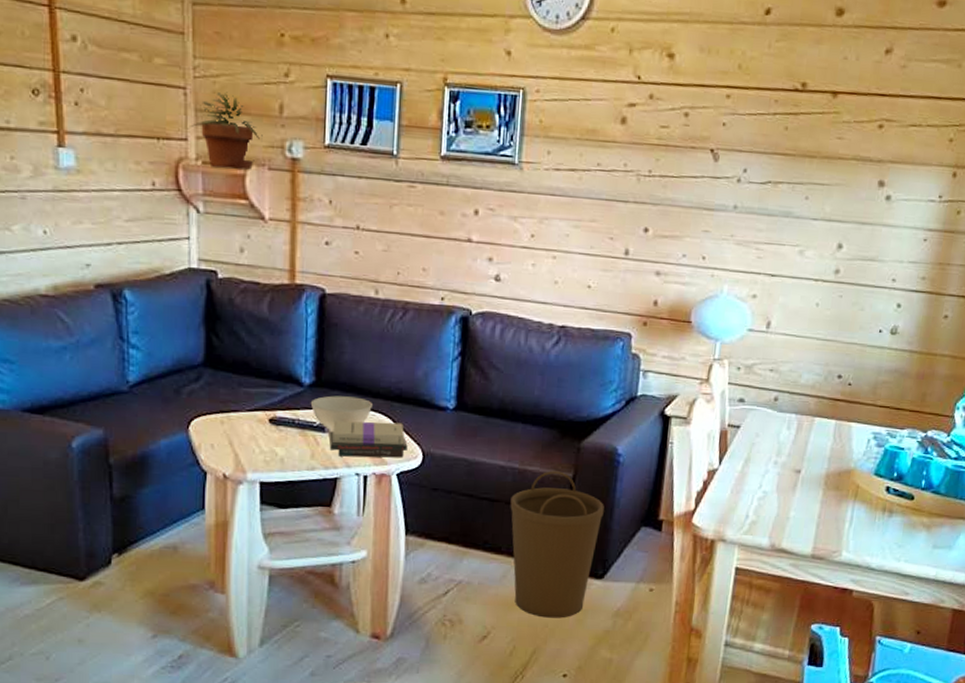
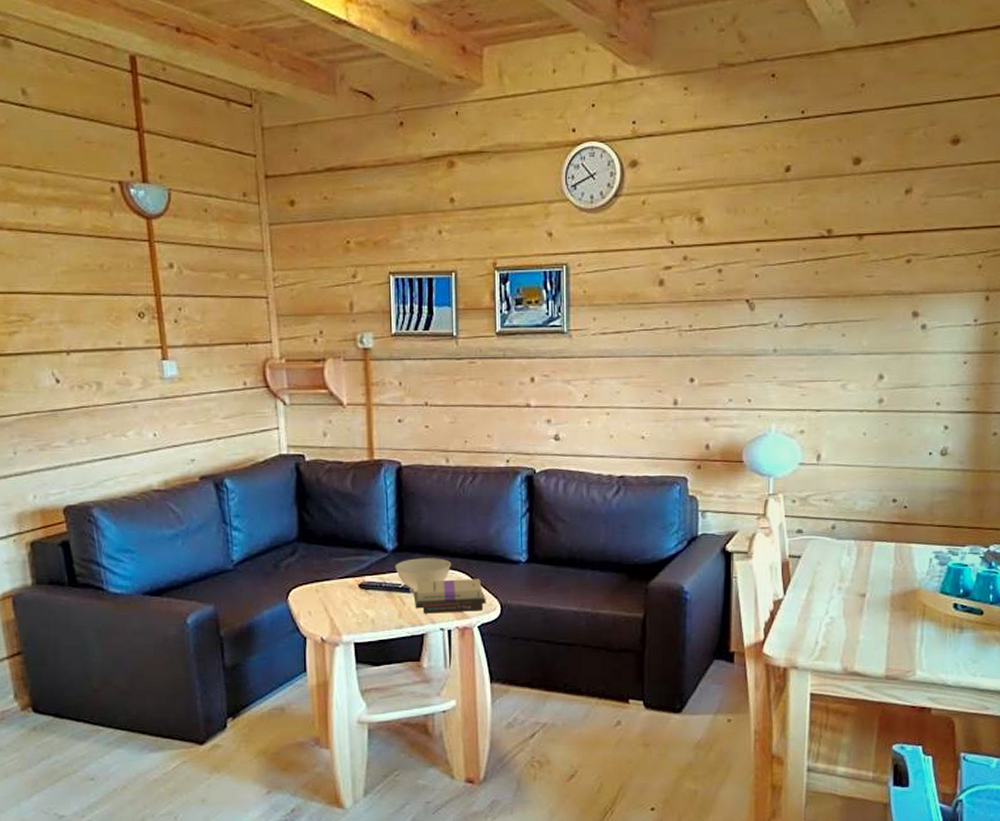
potted plant: present [189,92,263,170] -> none [272,297,337,365]
basket: present [510,471,604,618] -> none [586,612,676,754]

